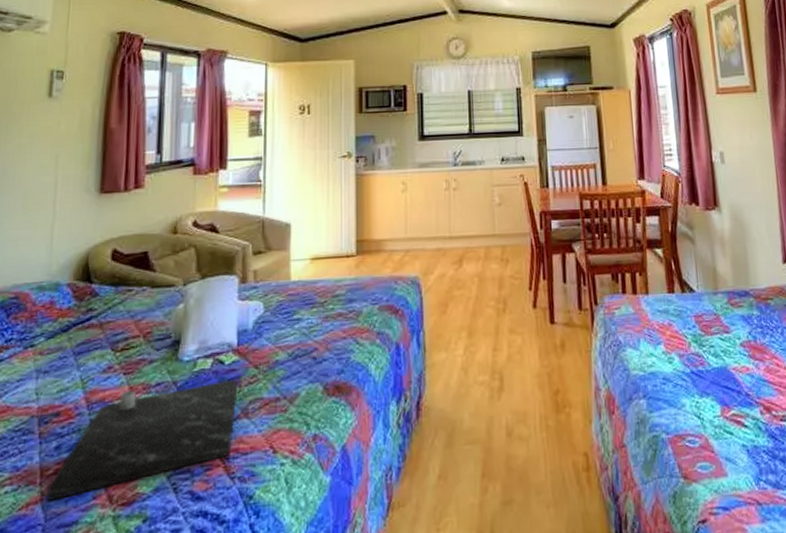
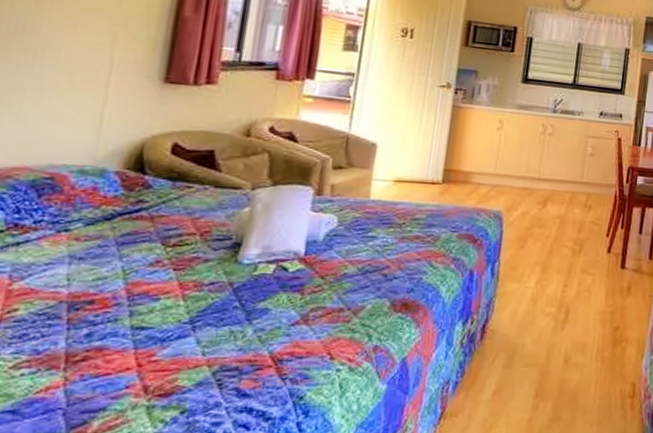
tray: present [47,378,238,503] -> none [71,286,302,388]

